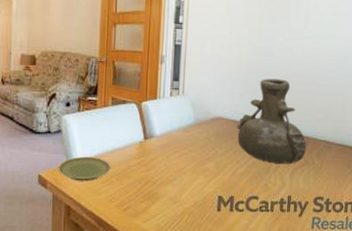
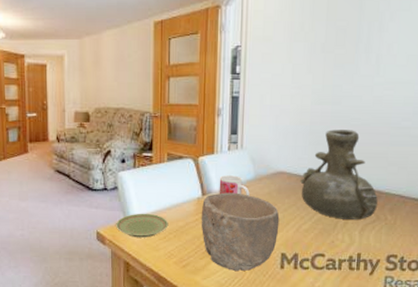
bowl: none [142,136,217,215] -> present [201,192,280,272]
mug: none [160,120,190,141] -> present [219,175,250,196]

